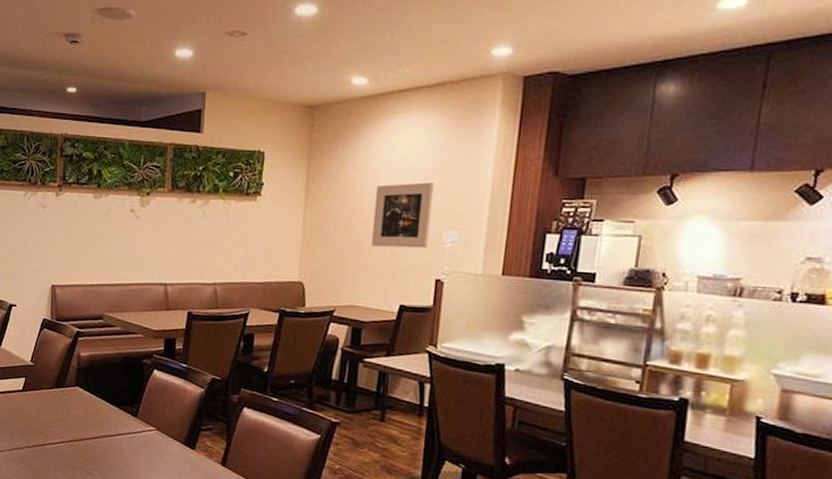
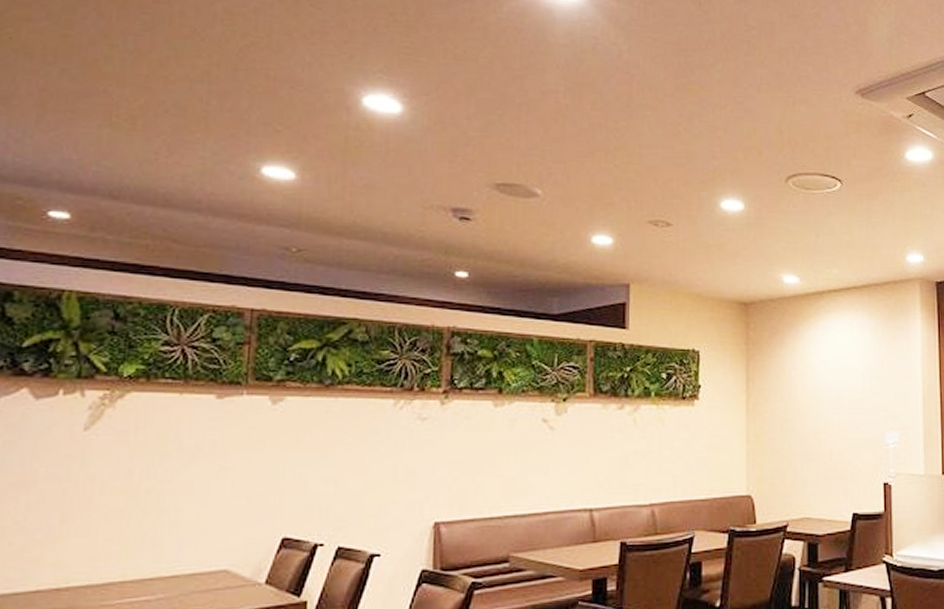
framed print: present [371,182,434,249] -> none [817,383,872,451]

